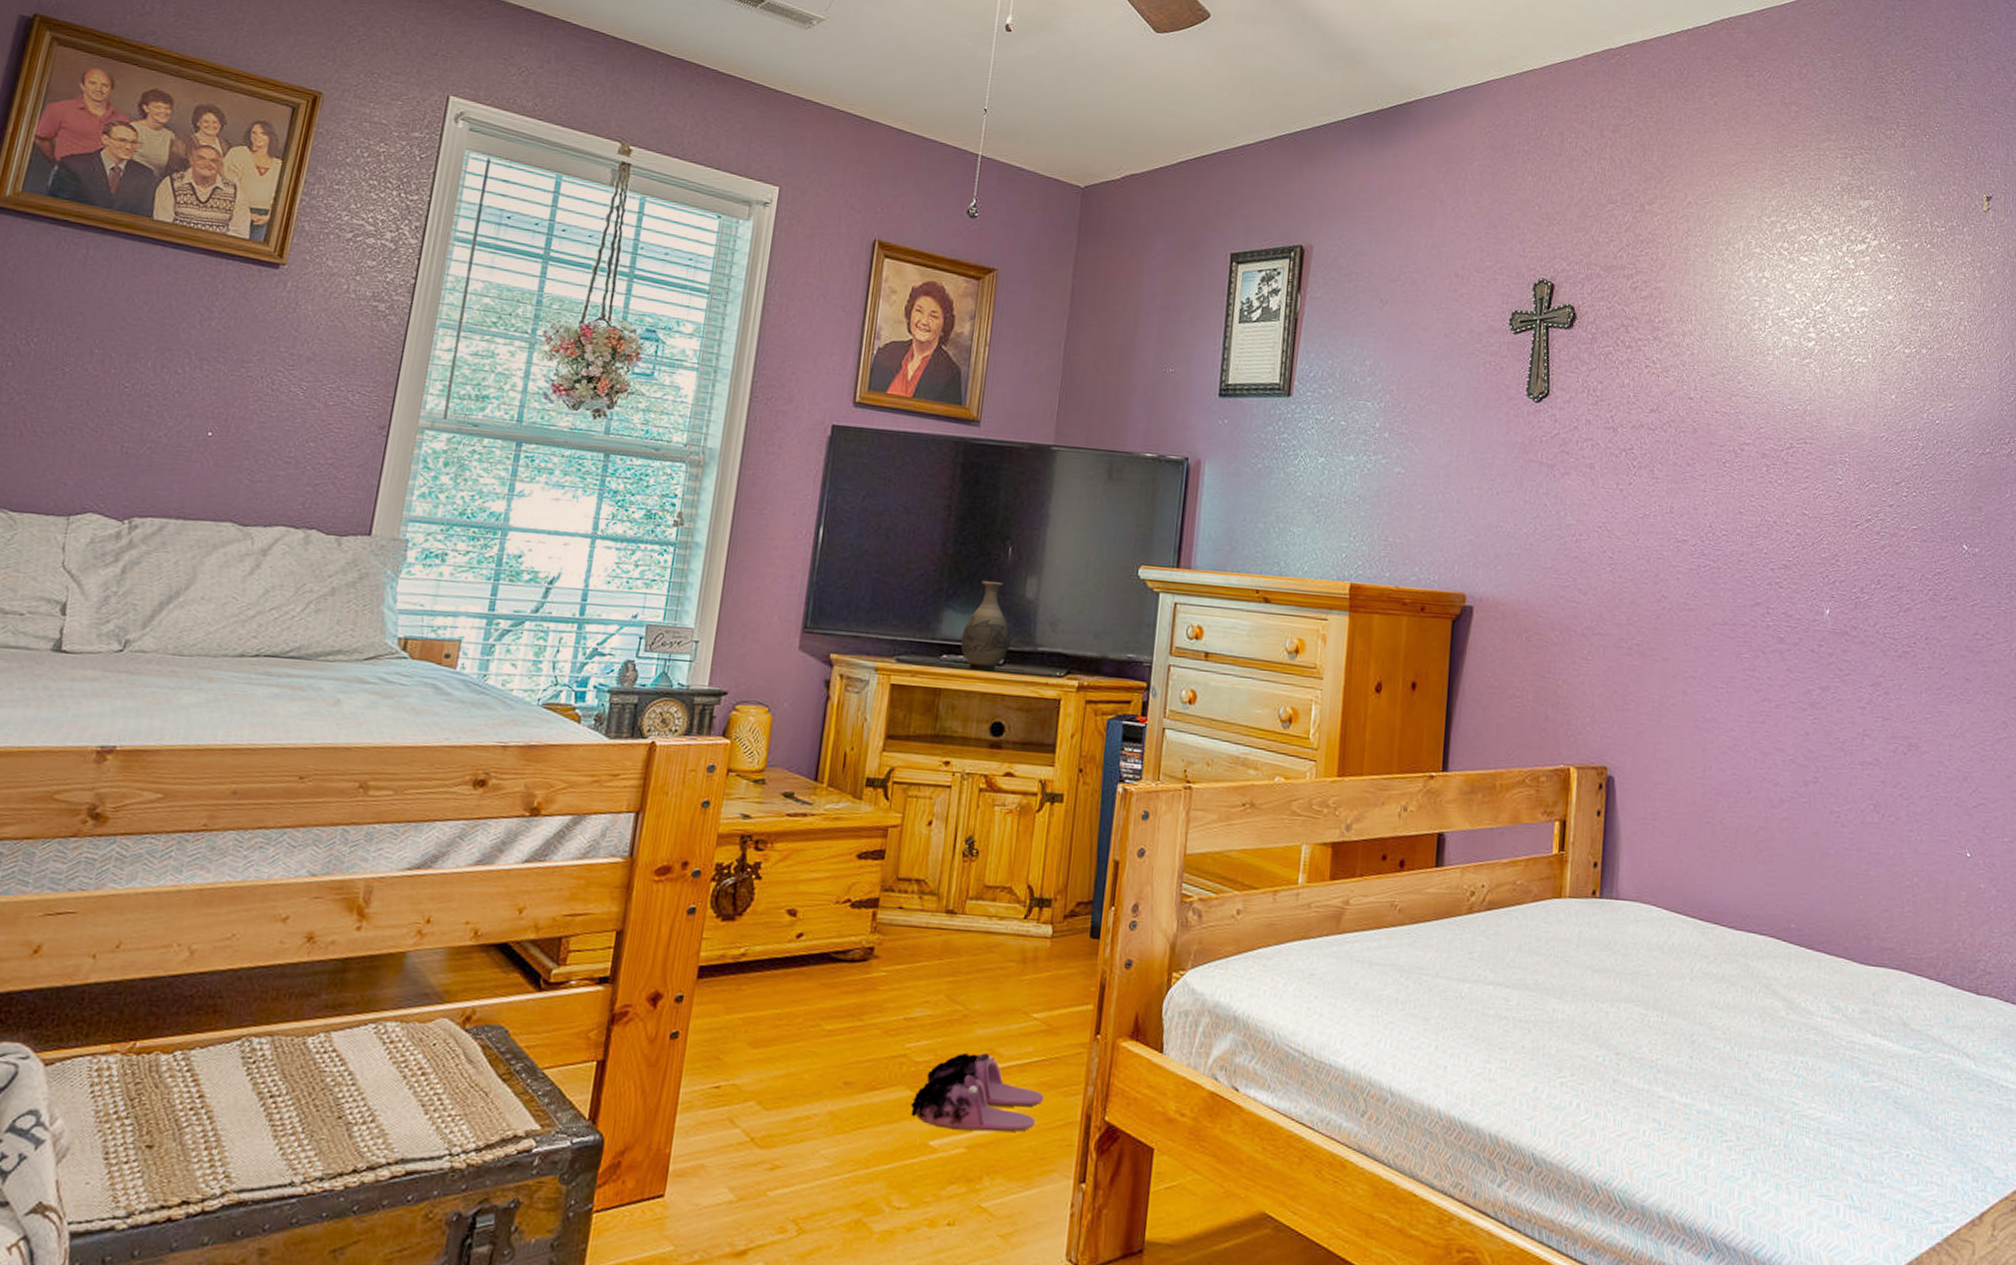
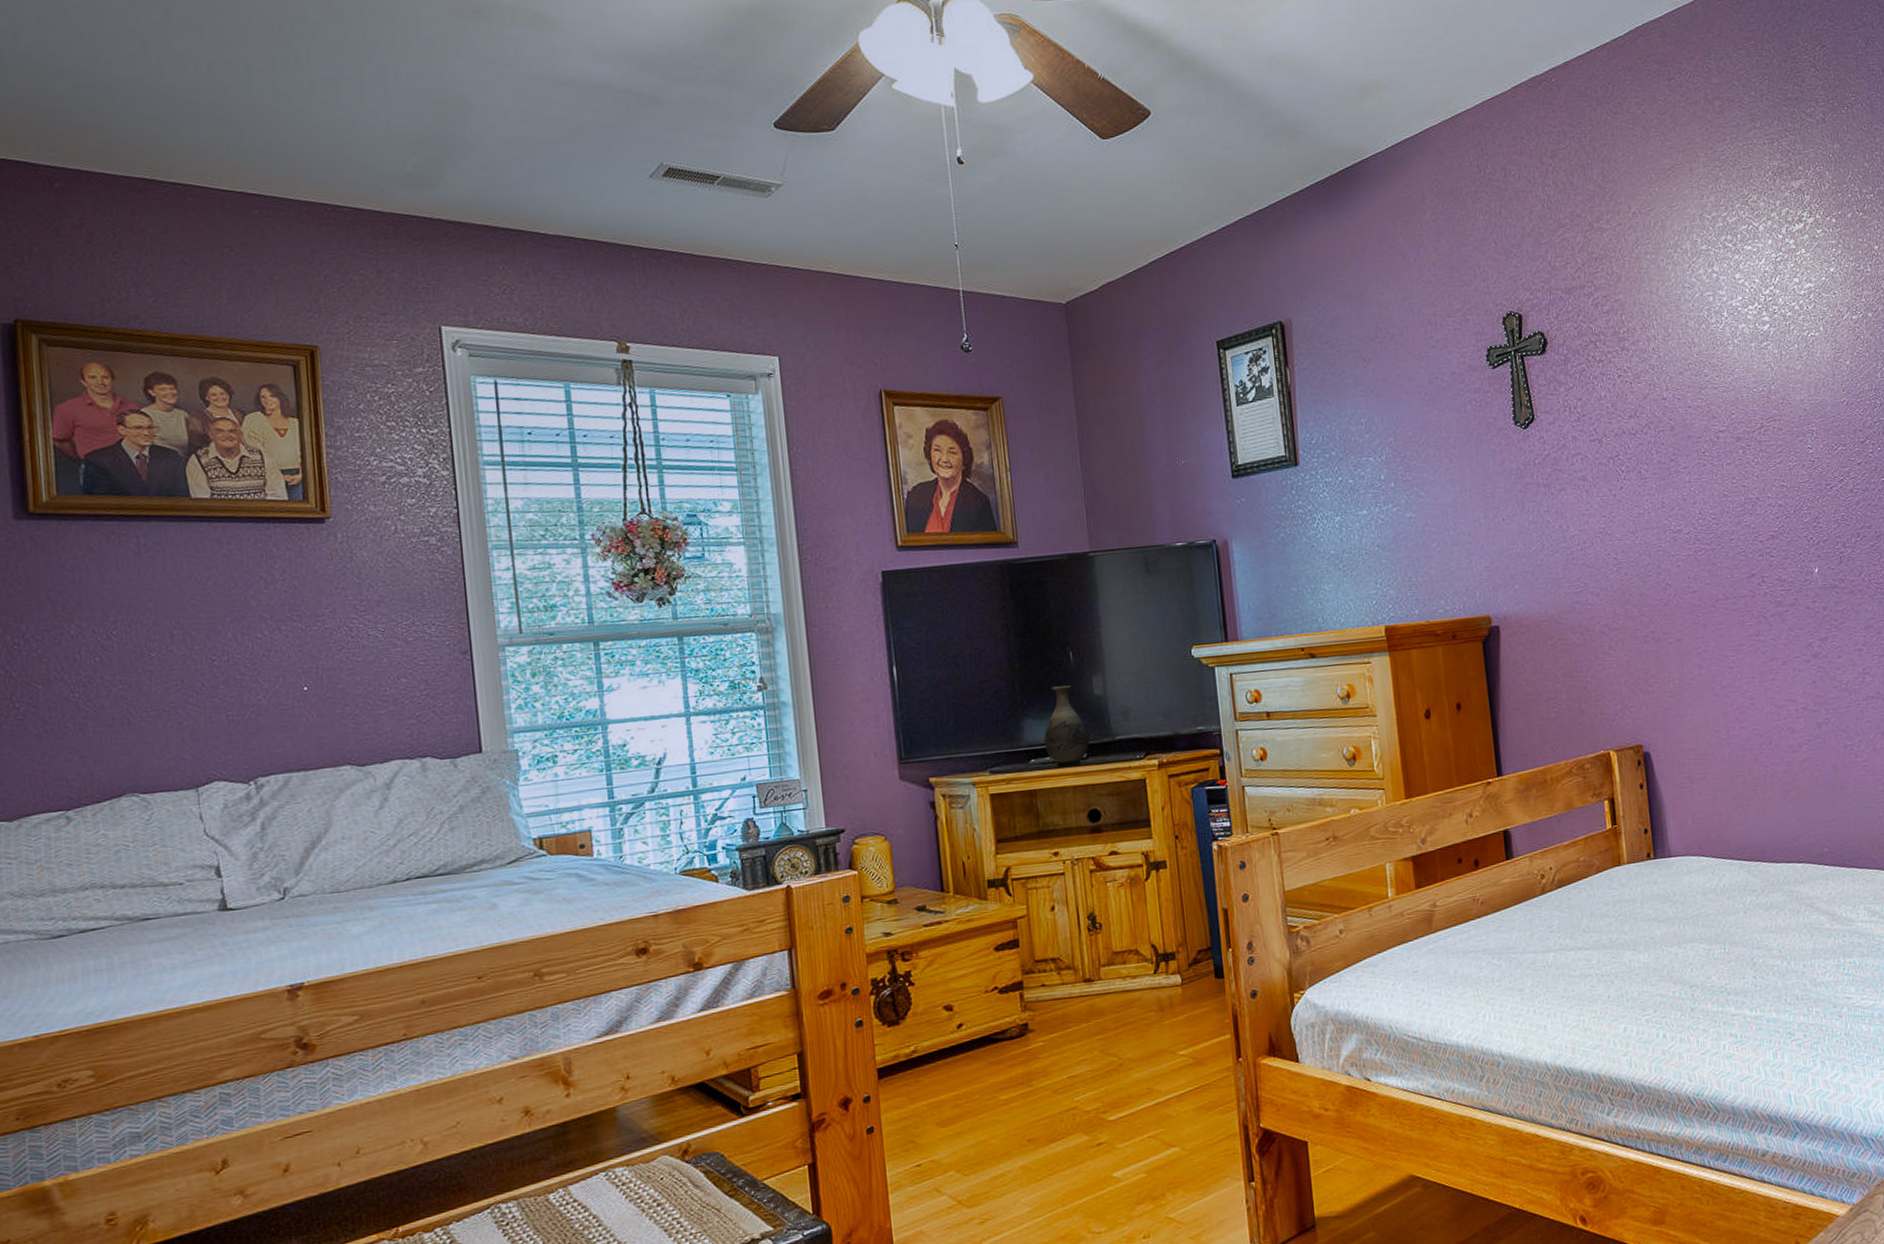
slippers: present [910,1052,1044,1132] -> none [1090,1092,1204,1161]

